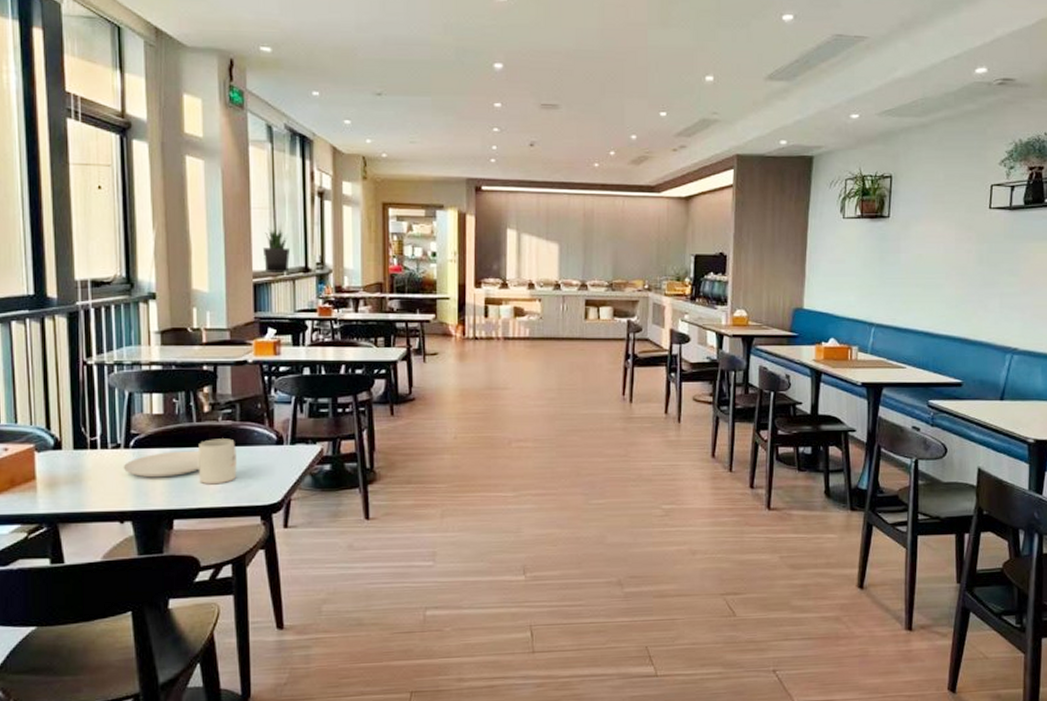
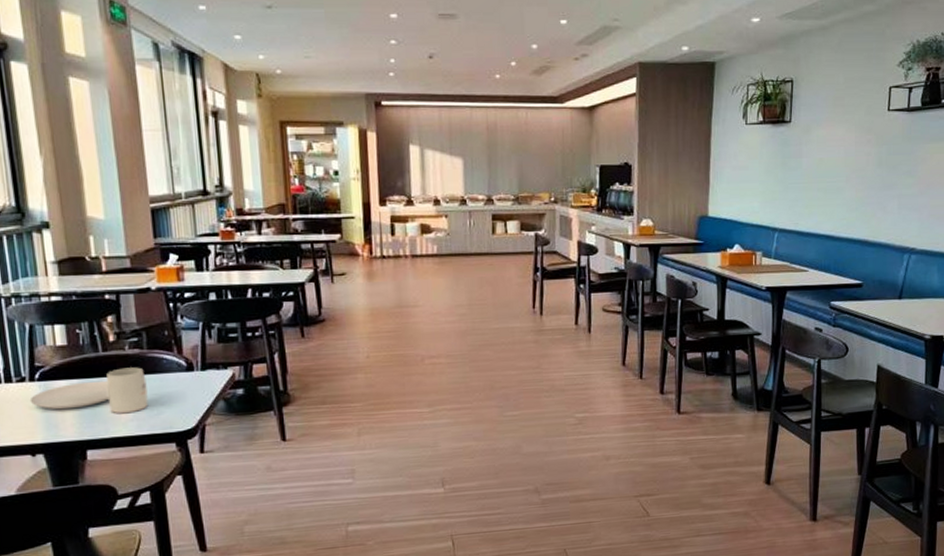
planter: present [262,228,290,273] -> none [157,151,187,197]

